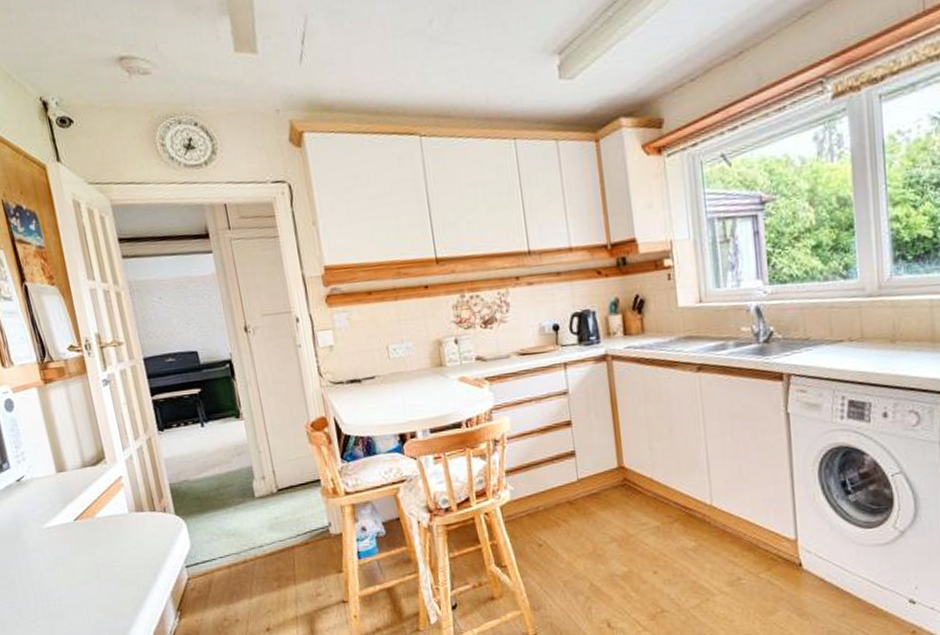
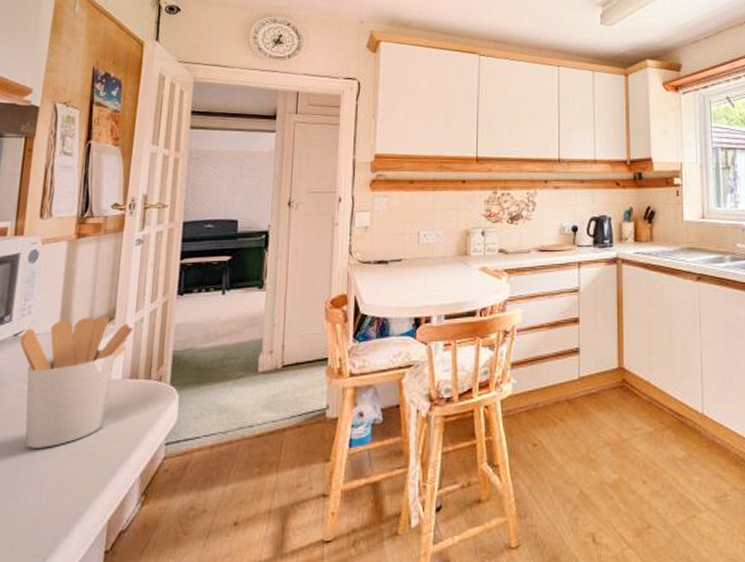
utensil holder: none [23,456,126,578] -> present [19,315,134,448]

